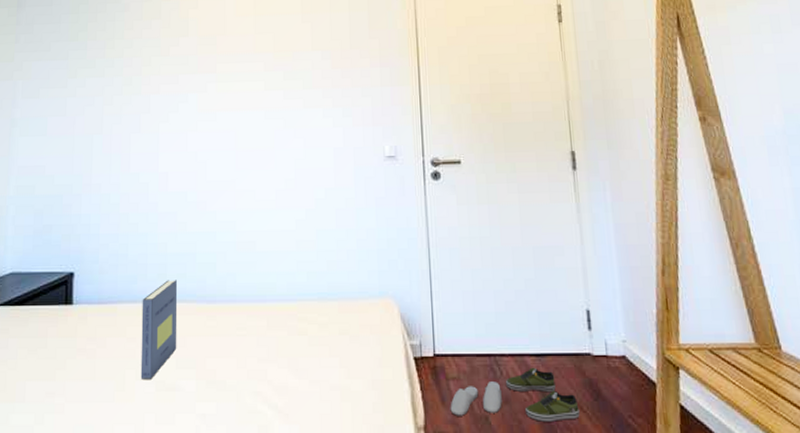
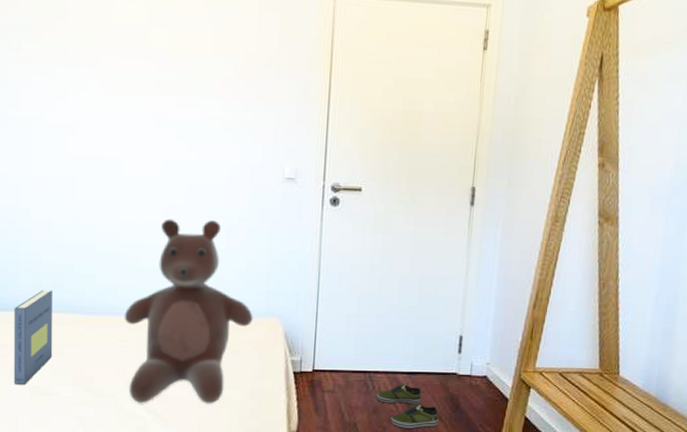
teddy bear: none [243,202,367,397] -> present [124,218,253,404]
slippers: present [450,382,502,416] -> none [322,394,372,423]

